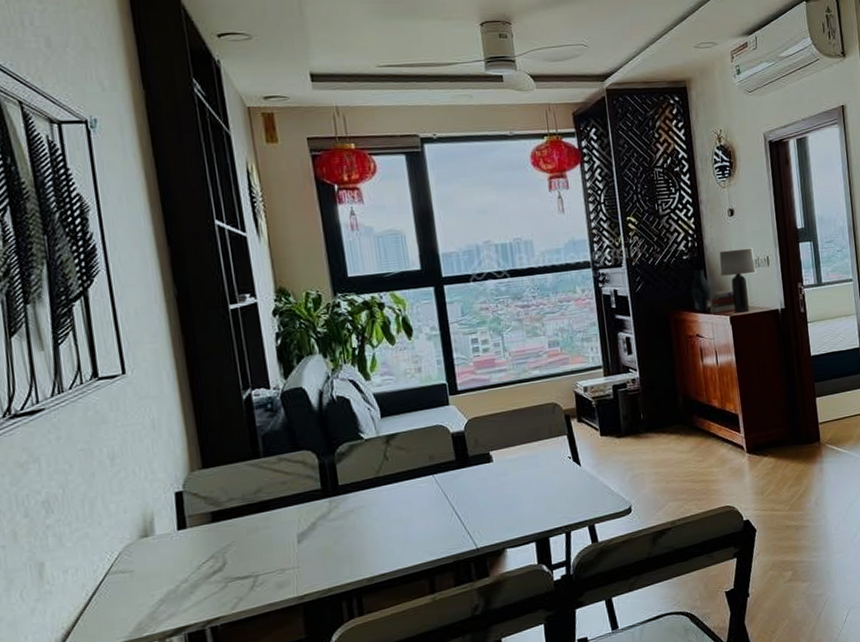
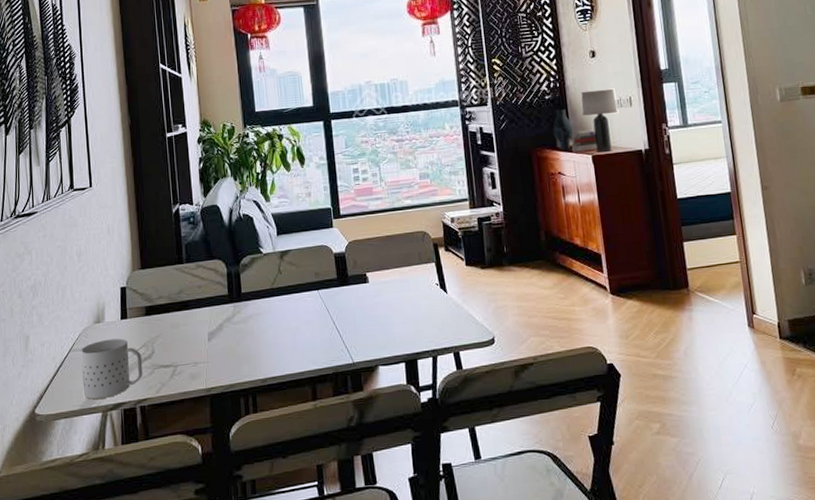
mug: none [121,552,213,628] -> present [80,338,143,399]

